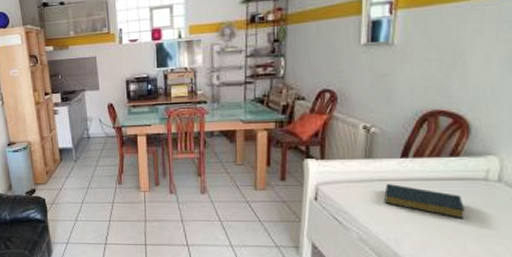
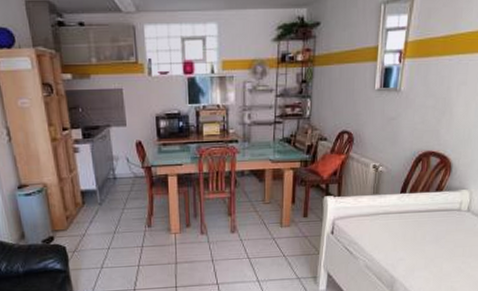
hardback book: present [384,184,464,220] -> none [386,216,443,244]

